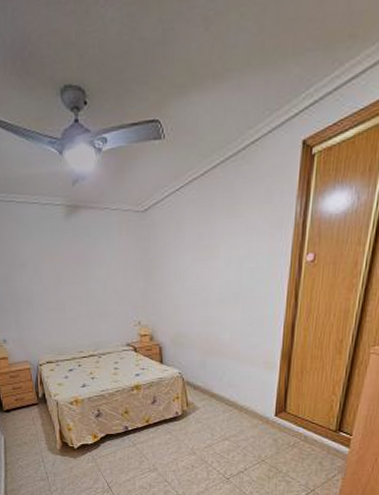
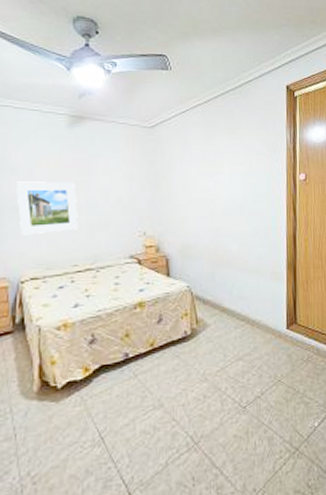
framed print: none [27,274,82,325] -> present [16,181,79,235]

